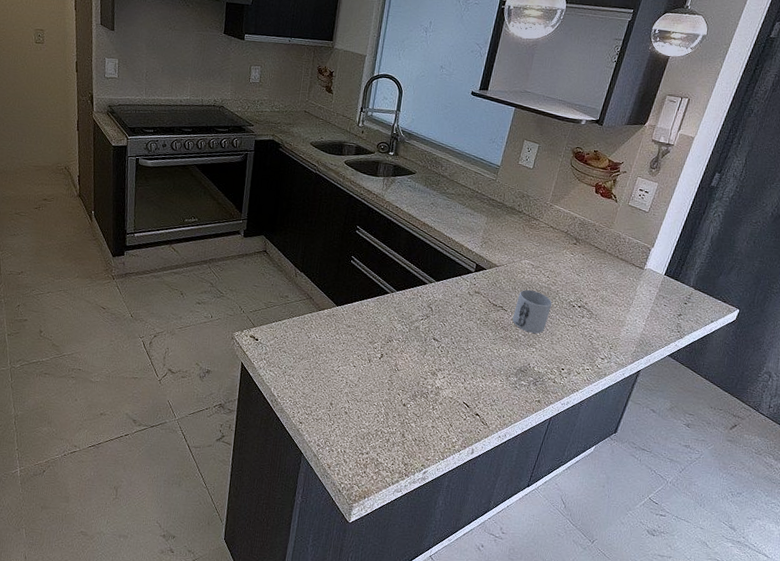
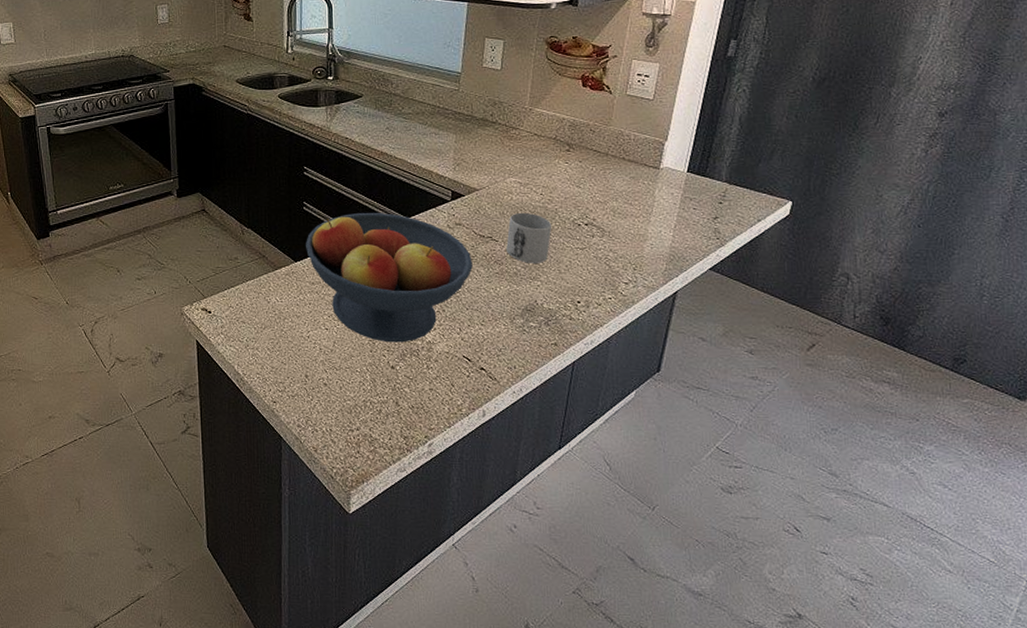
fruit bowl: none [347,271,484,385] -> present [306,213,473,343]

